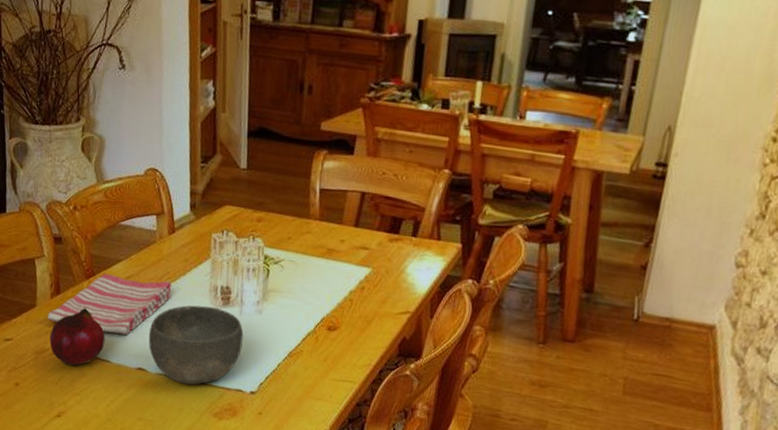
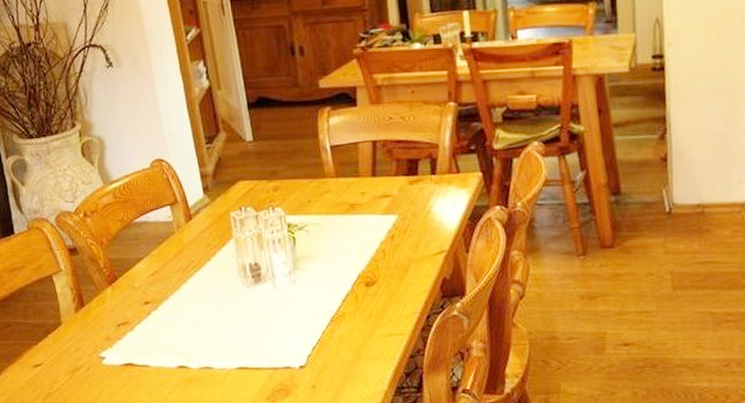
dish towel: present [47,273,172,336] -> none [75,270,200,338]
fruit: present [49,308,106,366] -> none [80,315,140,380]
bowl: present [148,305,244,386] -> none [183,286,283,373]

